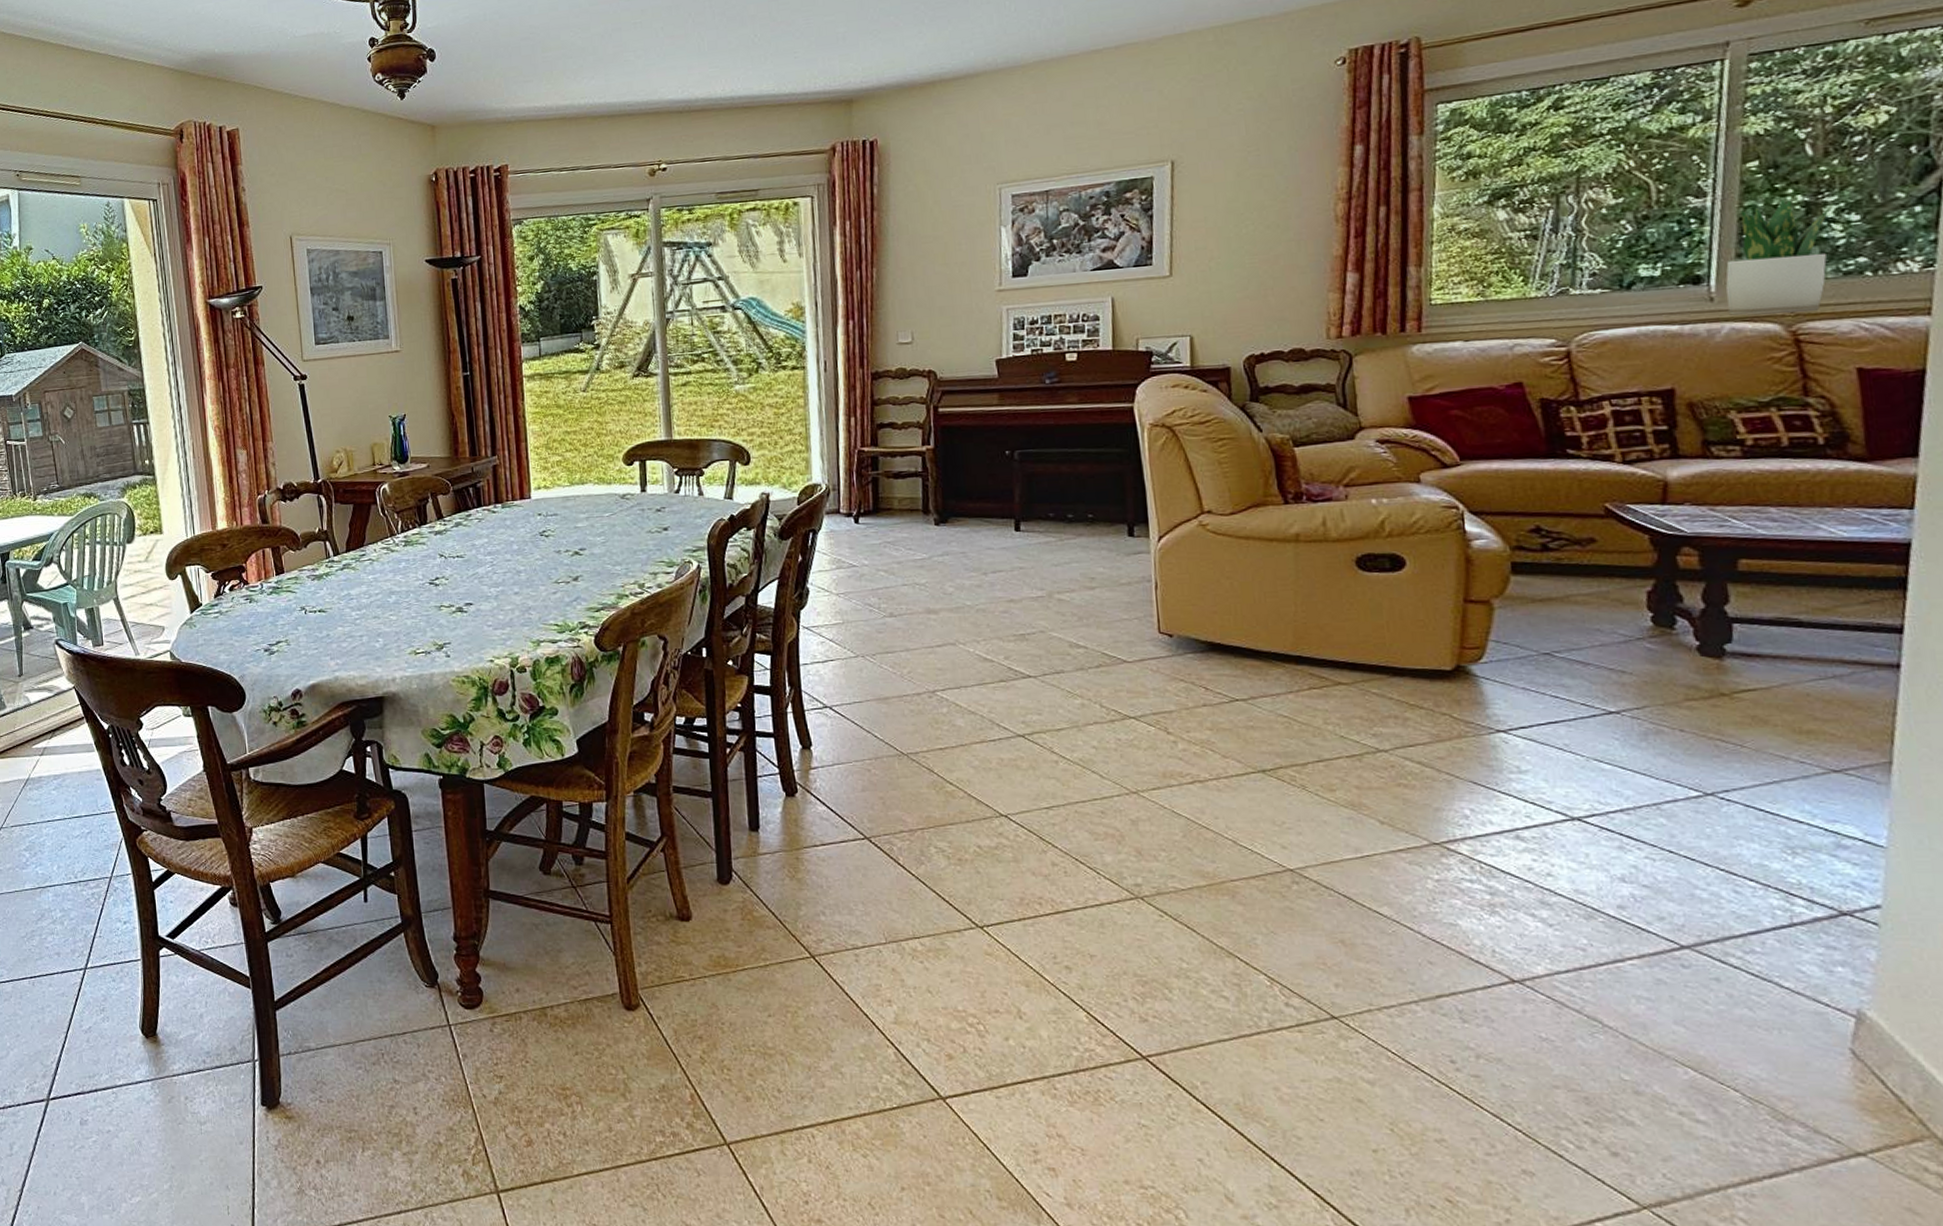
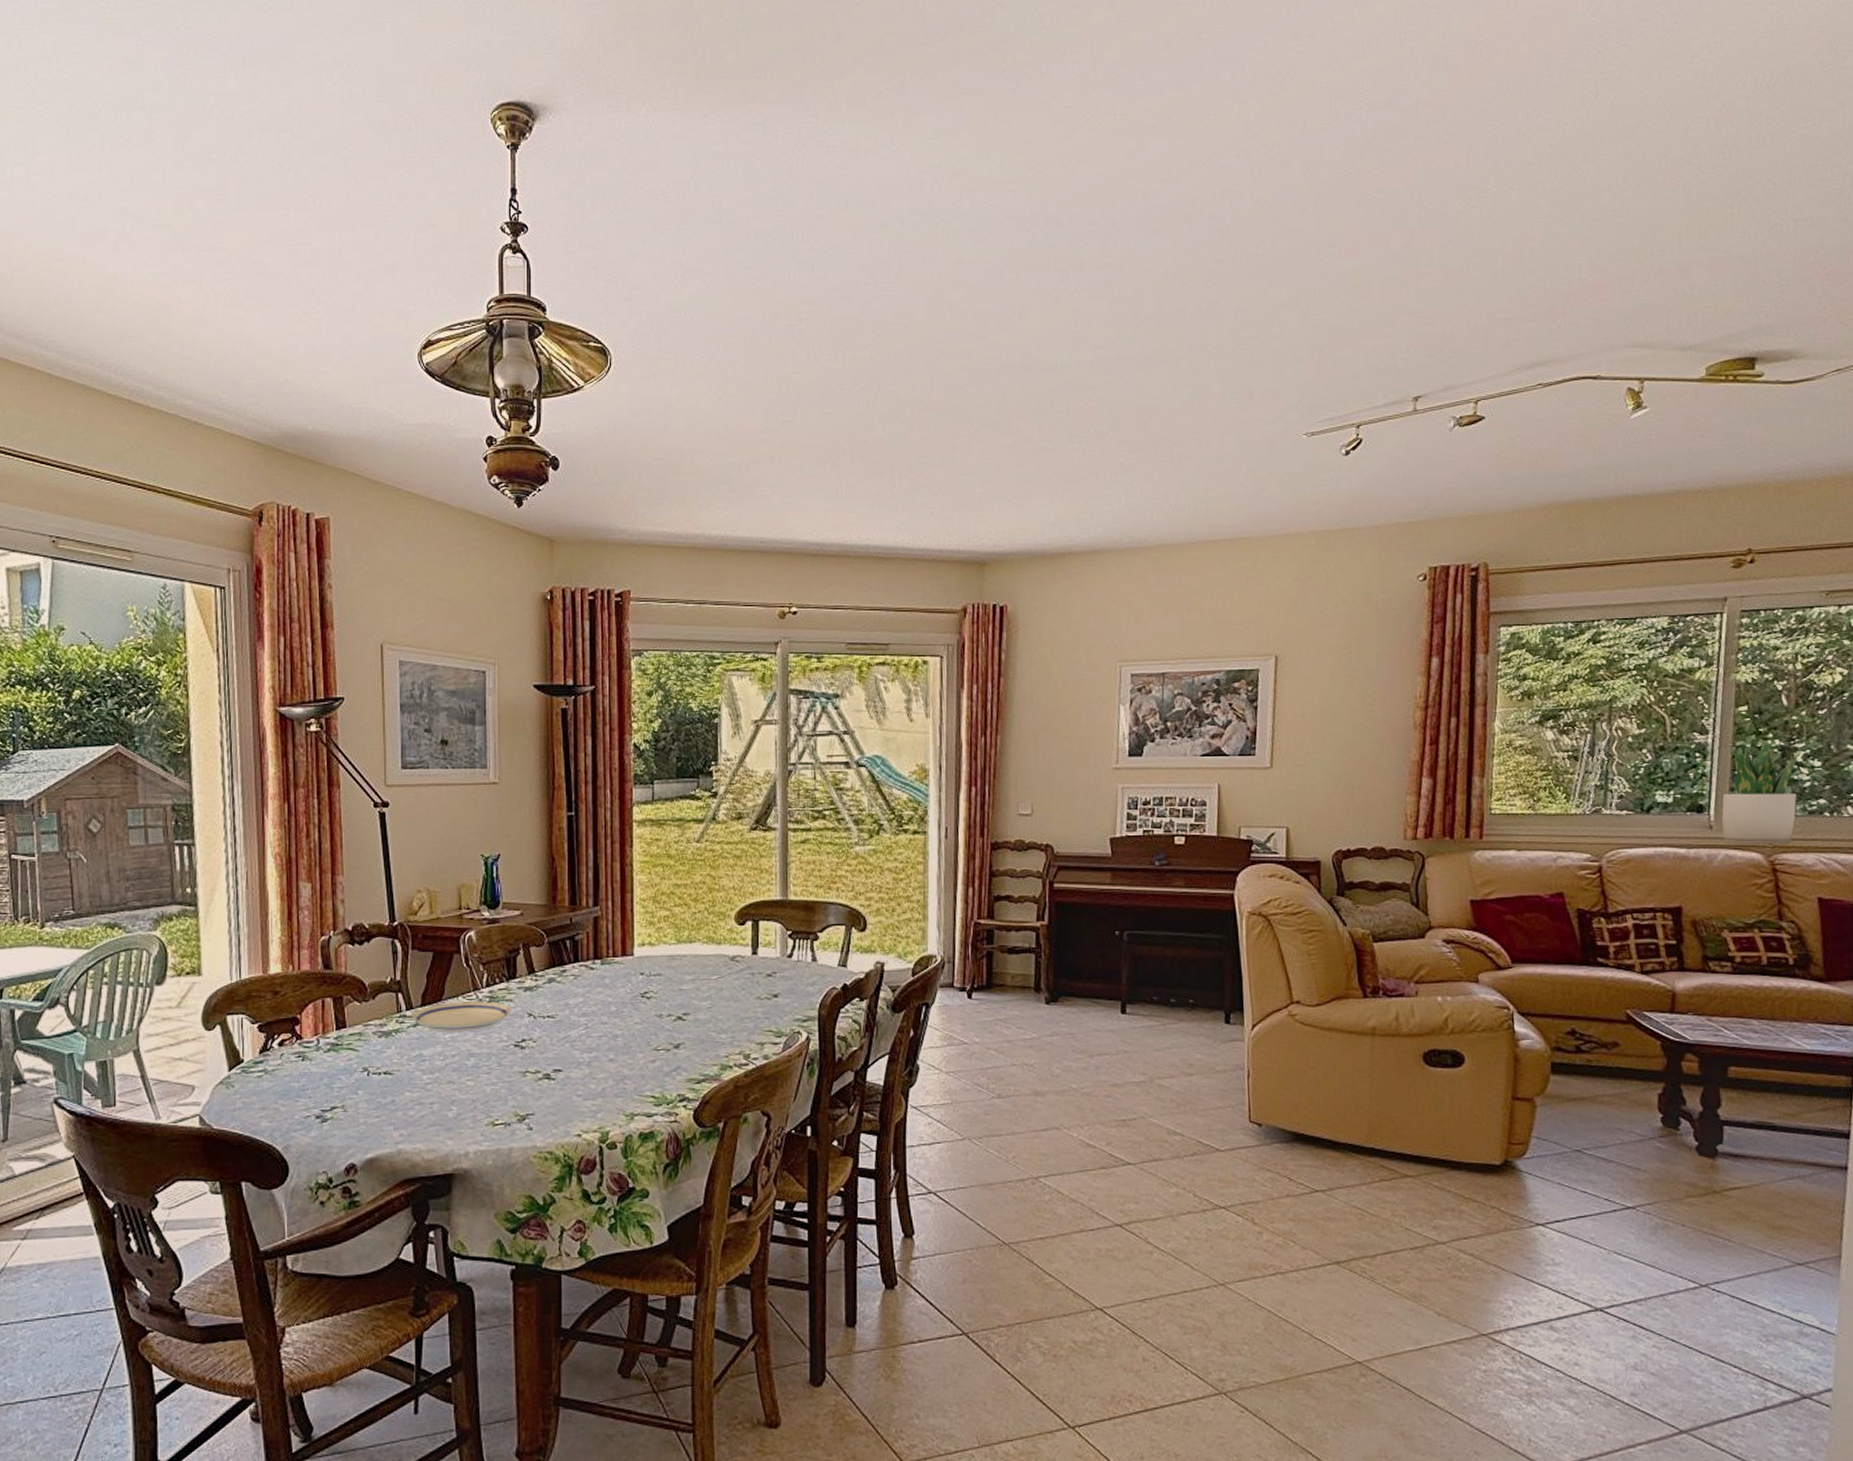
plate: none [339,545,425,574] -> present [412,1001,511,1033]

